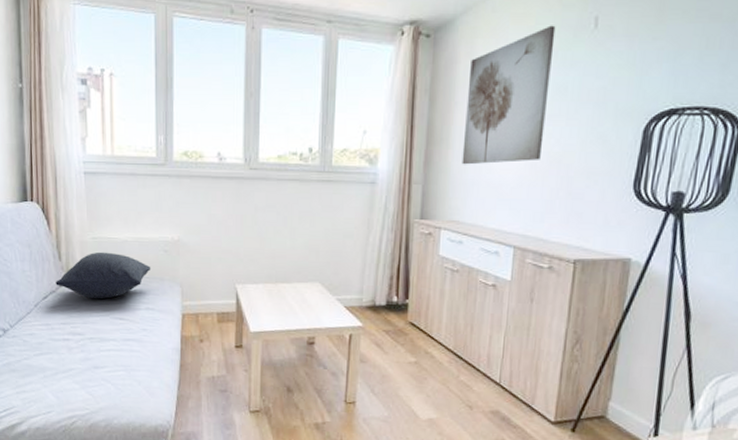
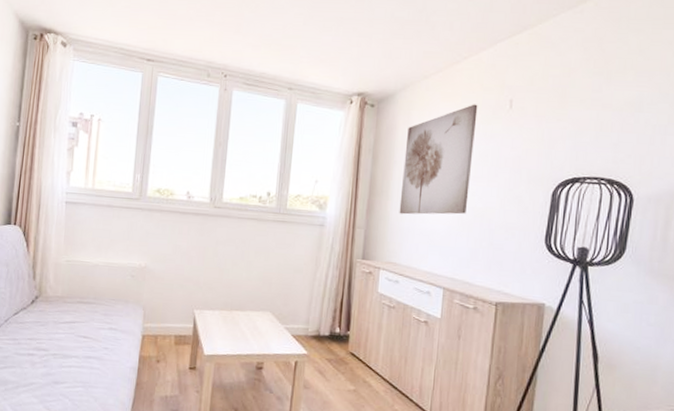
pillow: present [55,251,151,299] -> none [27,273,118,318]

